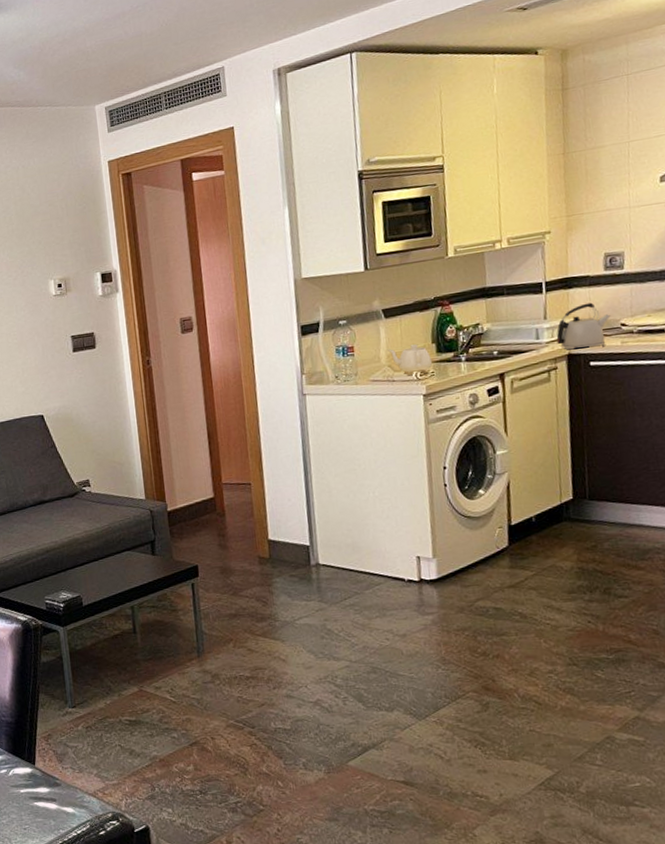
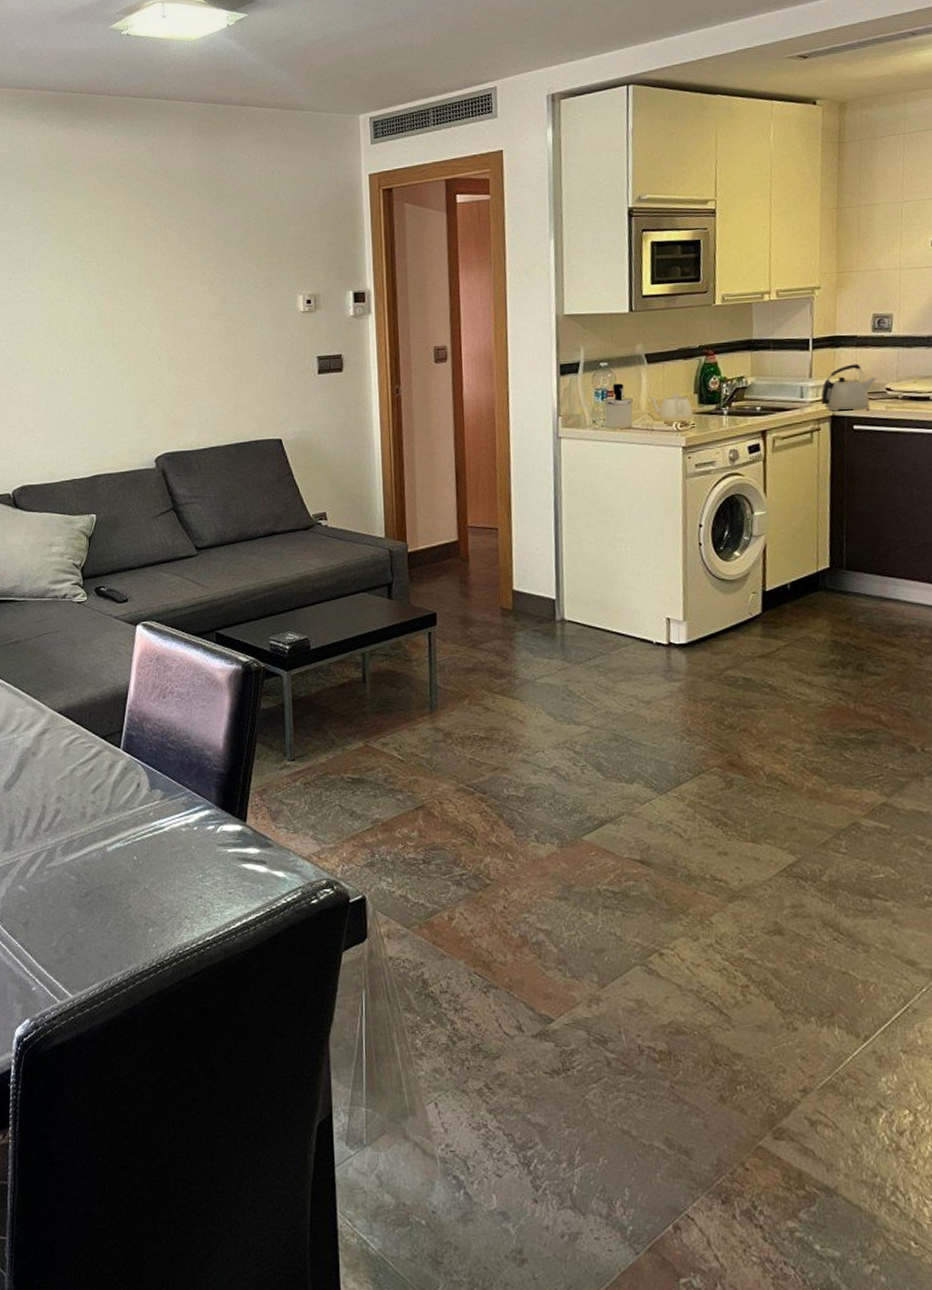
soap dispenser: none [345,339,374,383] -> present [604,383,633,430]

